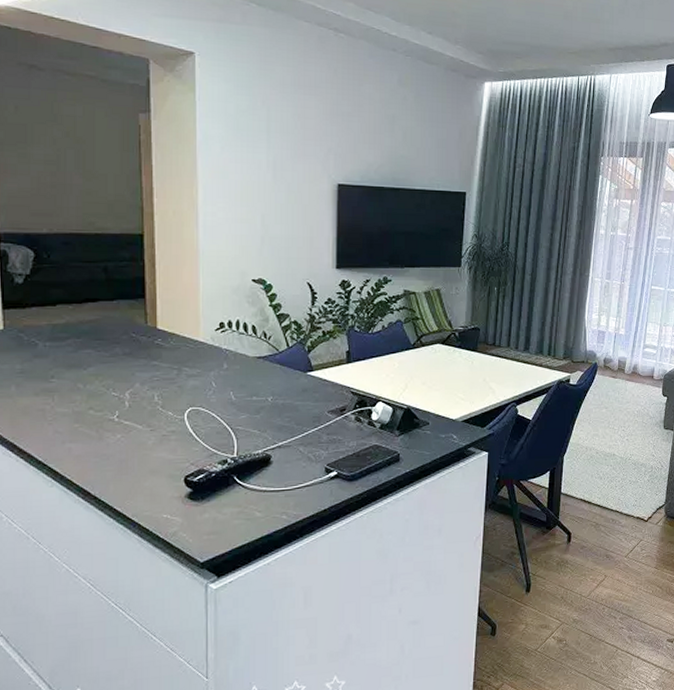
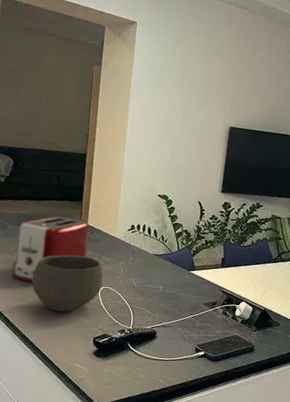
toaster: none [51,321,163,416] -> present [11,216,89,283]
bowl: none [83,371,188,449] -> present [31,255,103,312]

